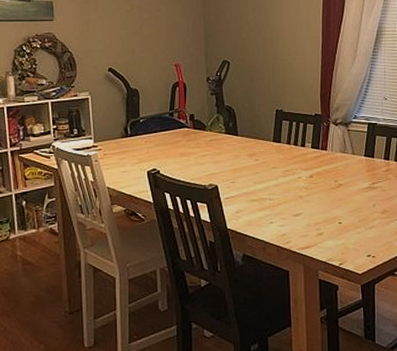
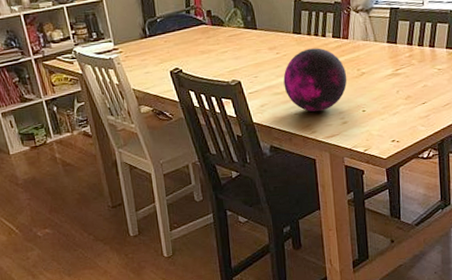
decorative orb: none [261,157,325,222] -> present [283,48,347,112]

